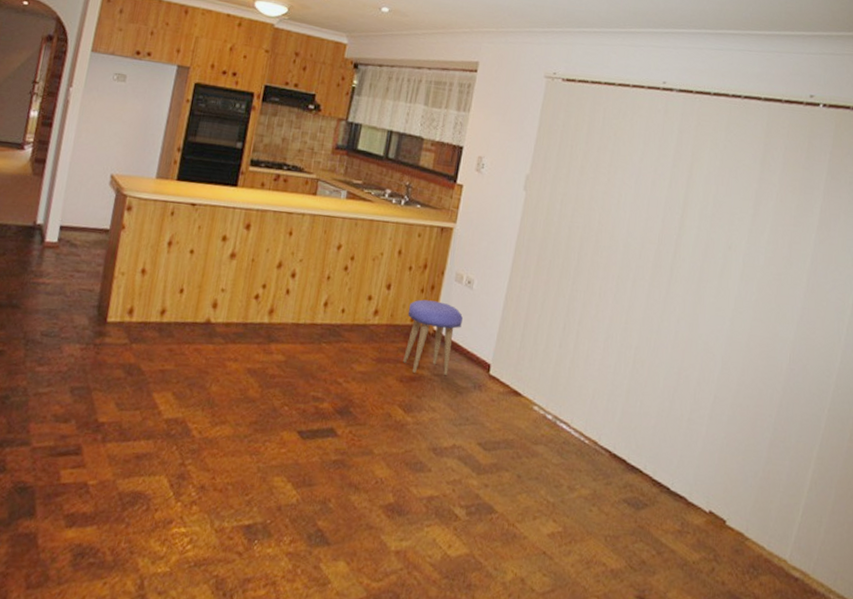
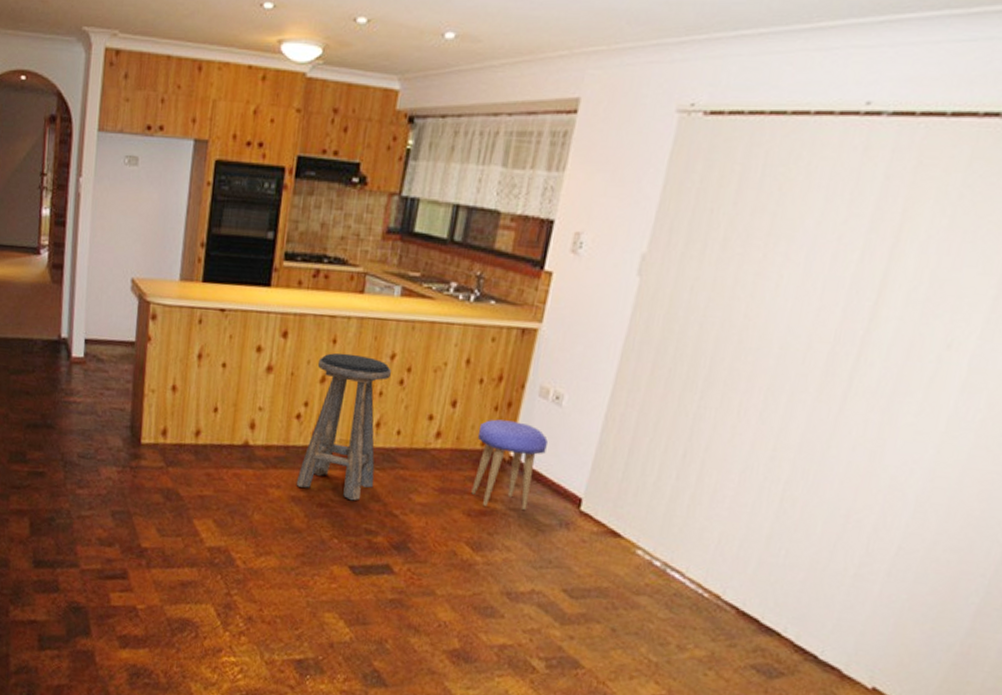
stool: none [252,243,339,371] -> present [296,353,392,501]

